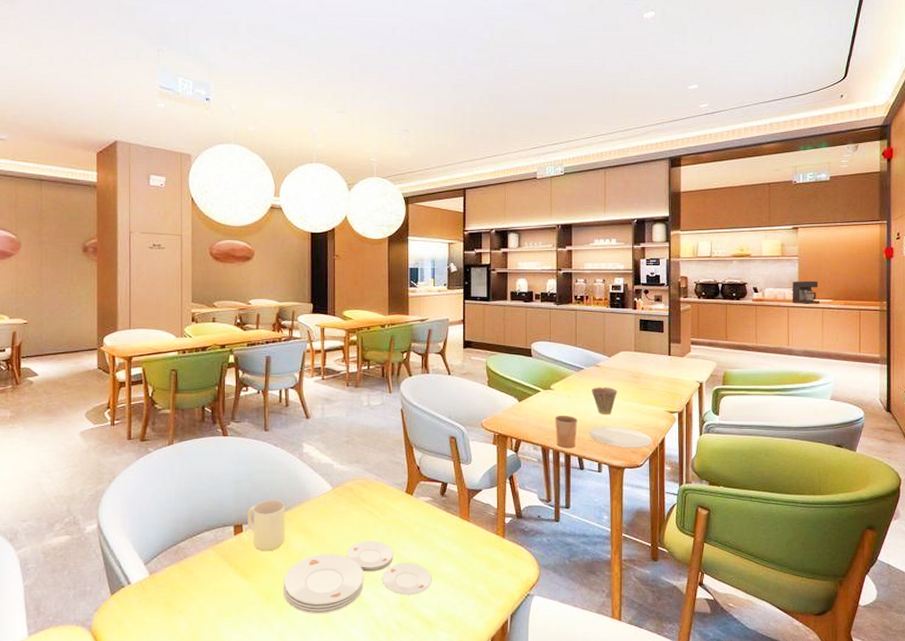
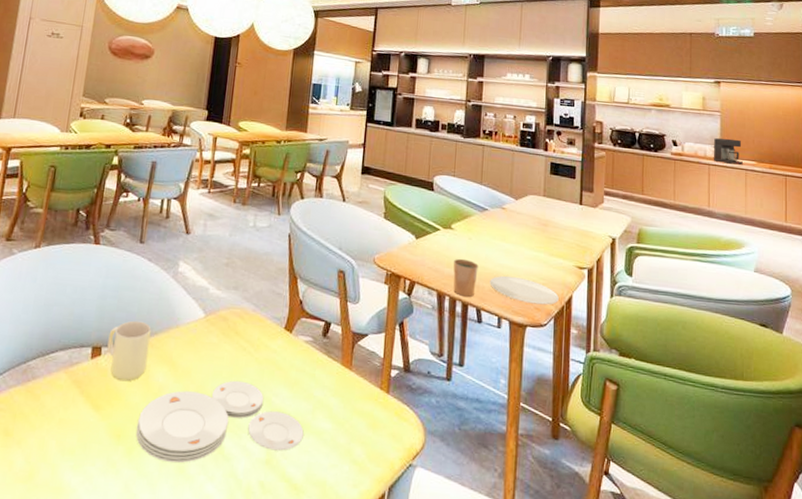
cup: present [591,387,617,415] -> none [495,231,523,264]

